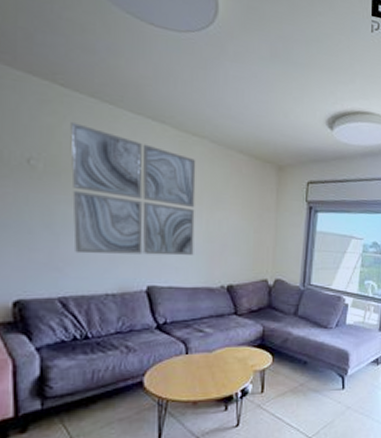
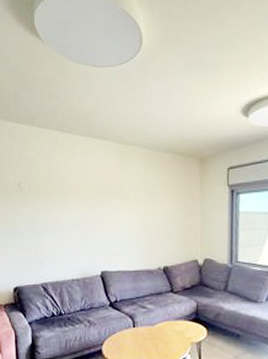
wall art: present [70,122,196,256] -> none [44,152,135,249]

